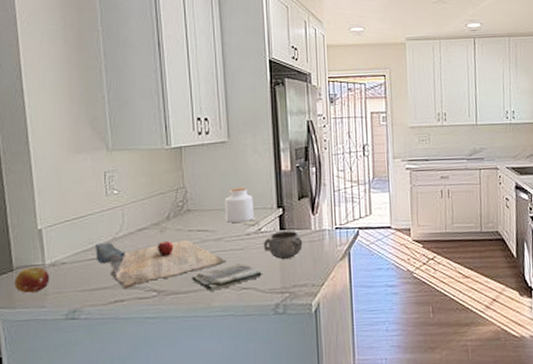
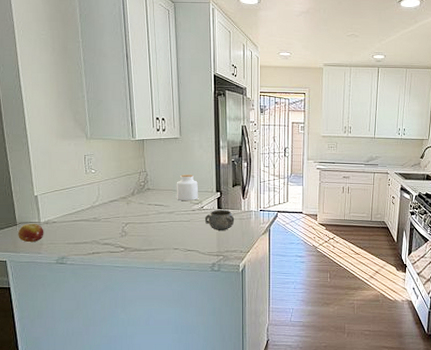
cutting board: present [95,240,227,289] -> none [78,208,177,244]
dish towel: present [192,263,262,291] -> none [150,232,203,250]

